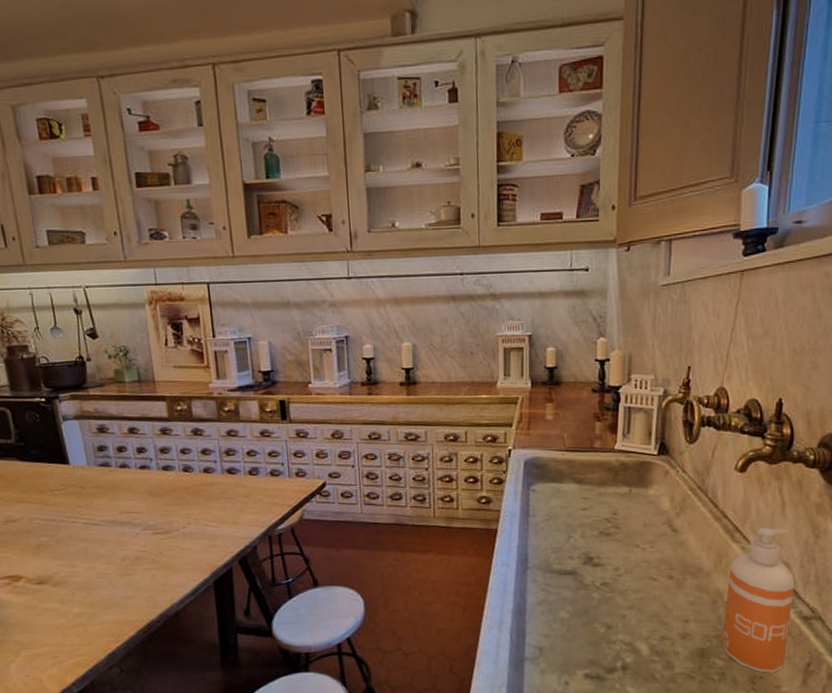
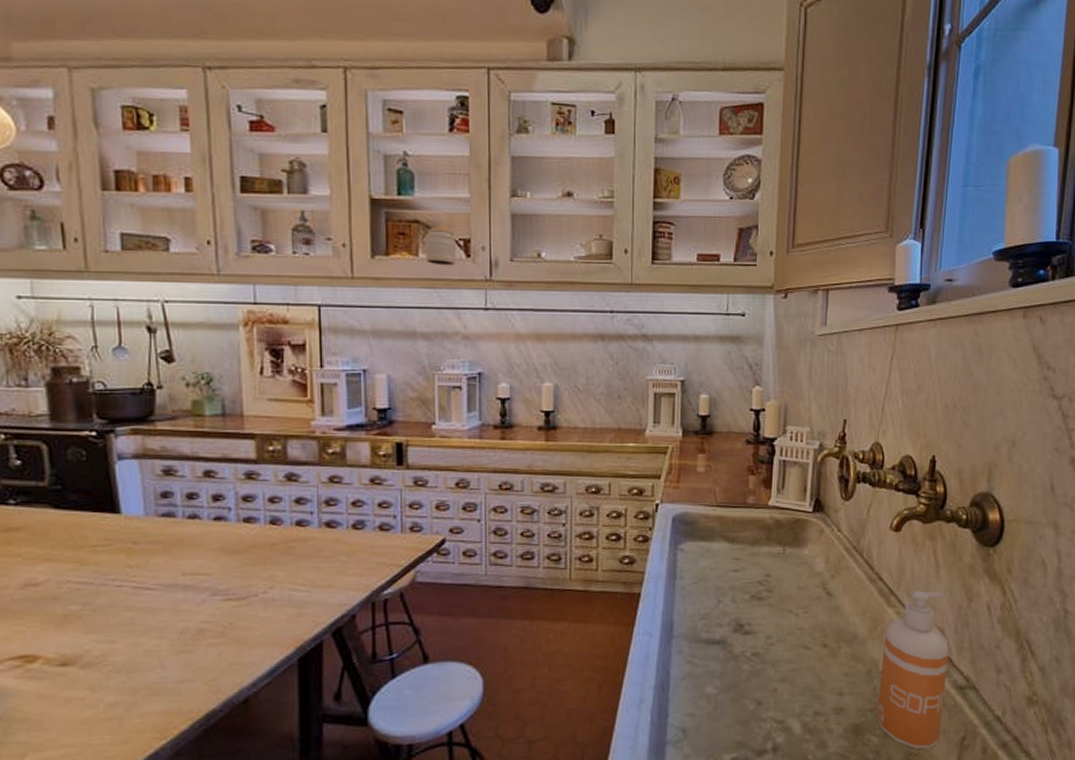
jar: none [292,202,321,241] -> present [425,224,457,266]

